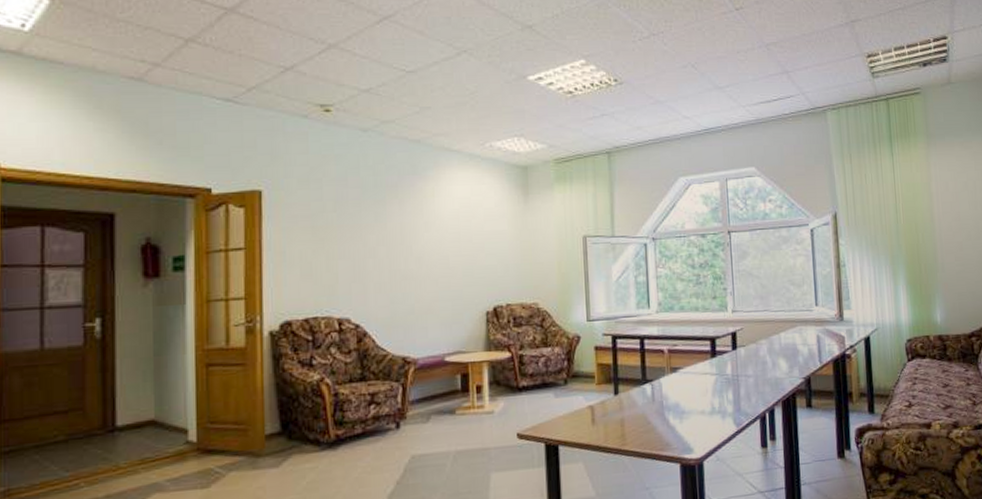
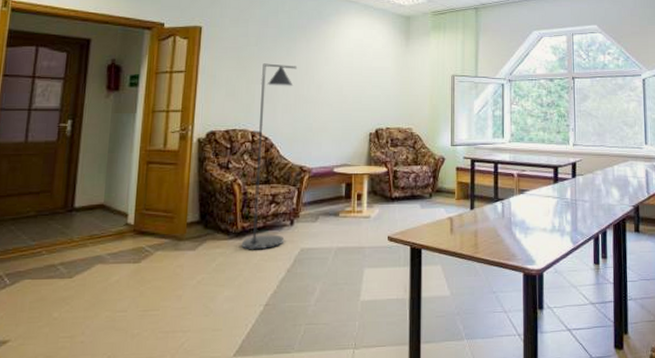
floor lamp: none [336,233,389,462] -> present [241,63,297,250]

